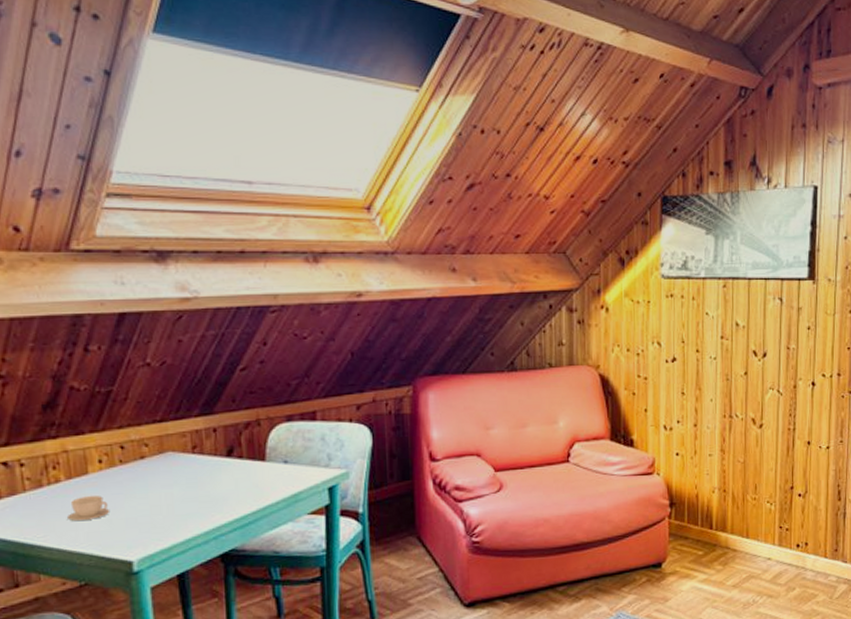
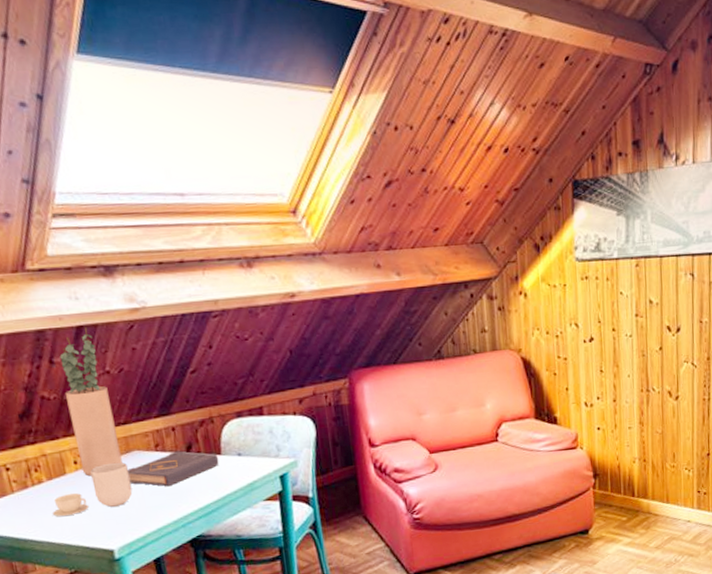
vase: none [96,314,153,478] -> present [59,327,122,477]
mug: none [116,463,161,513] -> present [90,462,133,507]
book: none [158,454,262,494] -> present [127,450,219,487]

